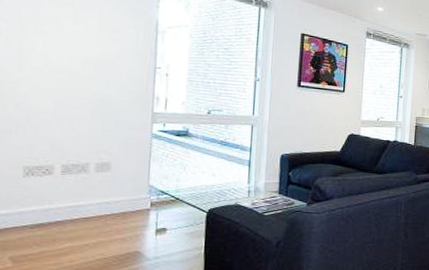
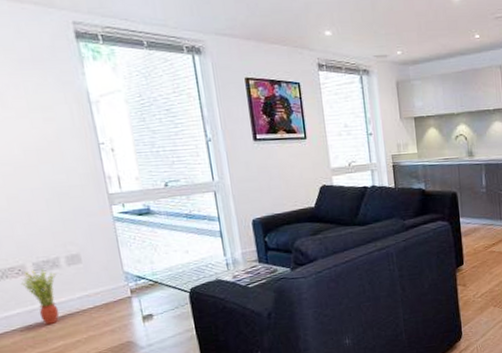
potted plant: none [44,171,83,225] -> present [20,269,60,324]

